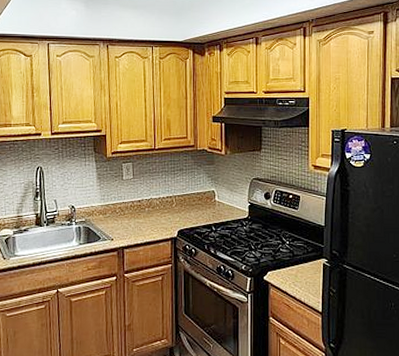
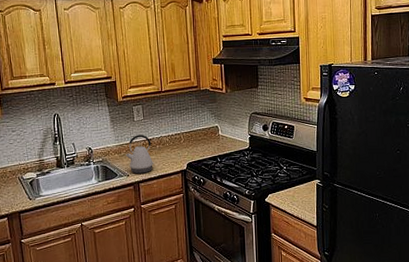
kettle: none [111,195,143,238] -> present [125,135,155,174]

